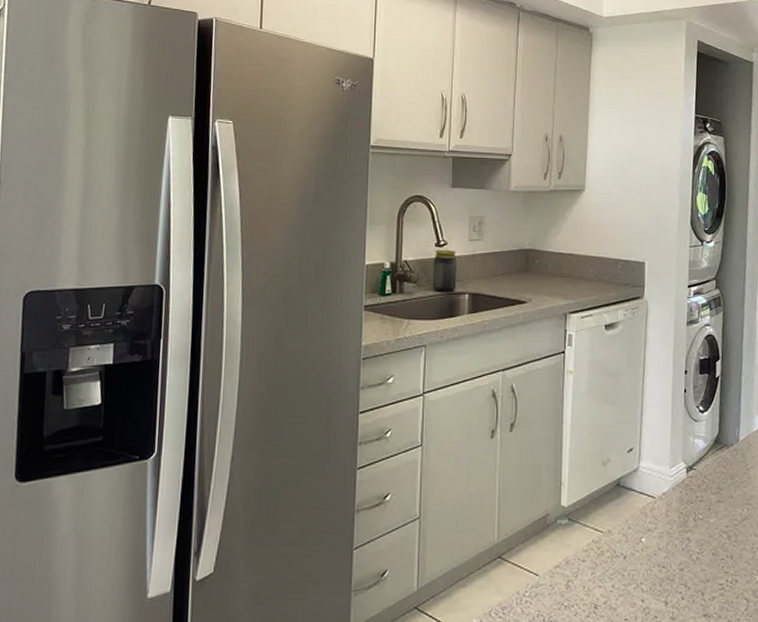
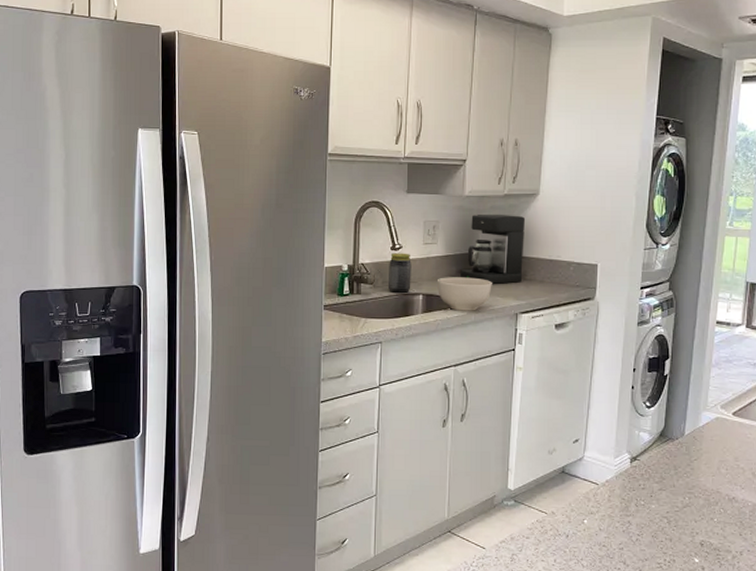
bowl: none [484,275,540,311] -> present [438,277,492,311]
coffee maker: none [506,210,572,282] -> present [459,215,526,284]

